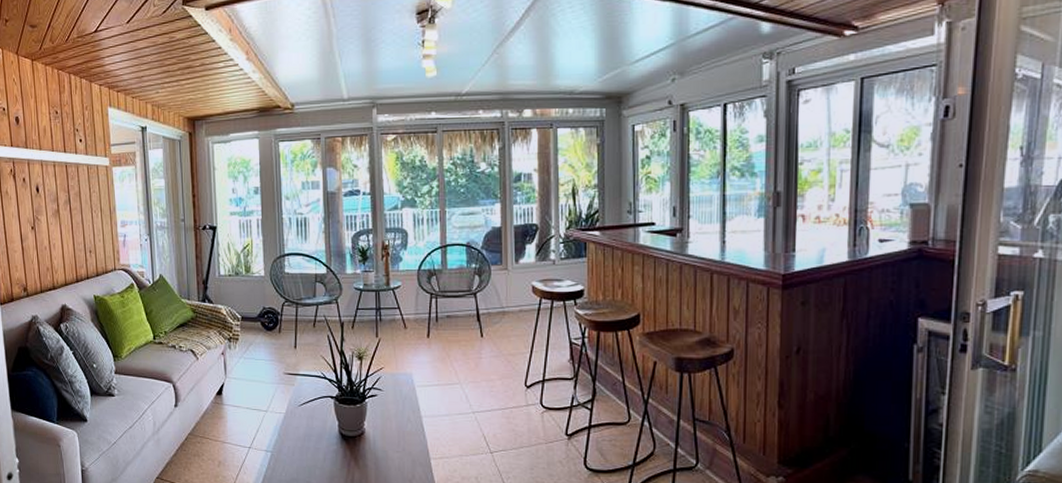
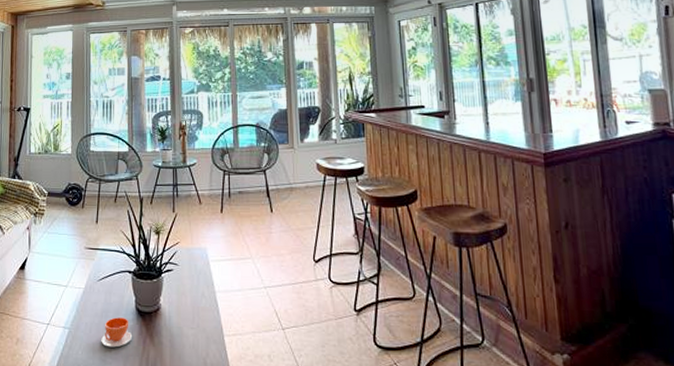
teacup: none [305,441,337,470] -> present [101,317,133,348]

